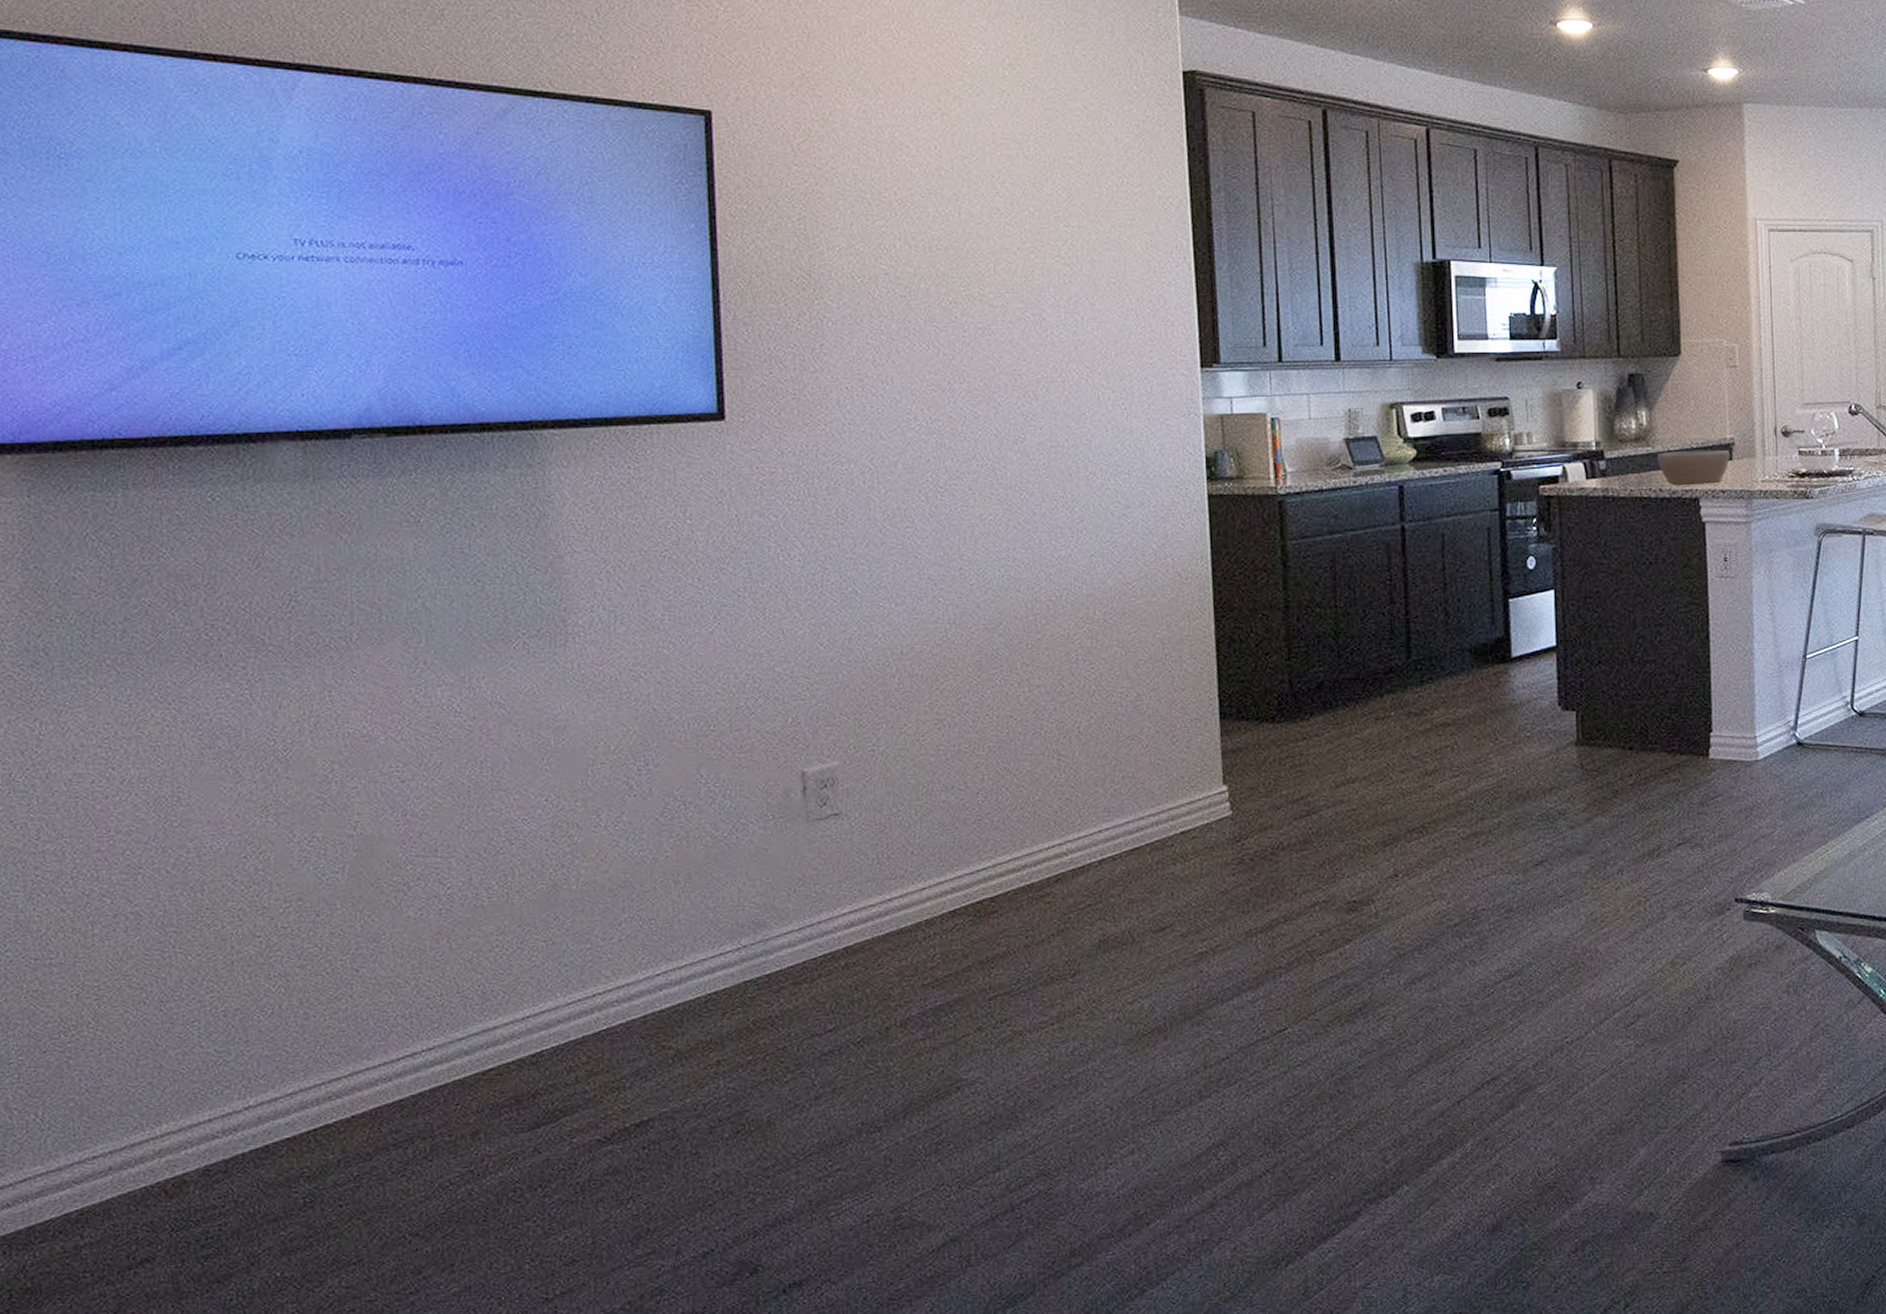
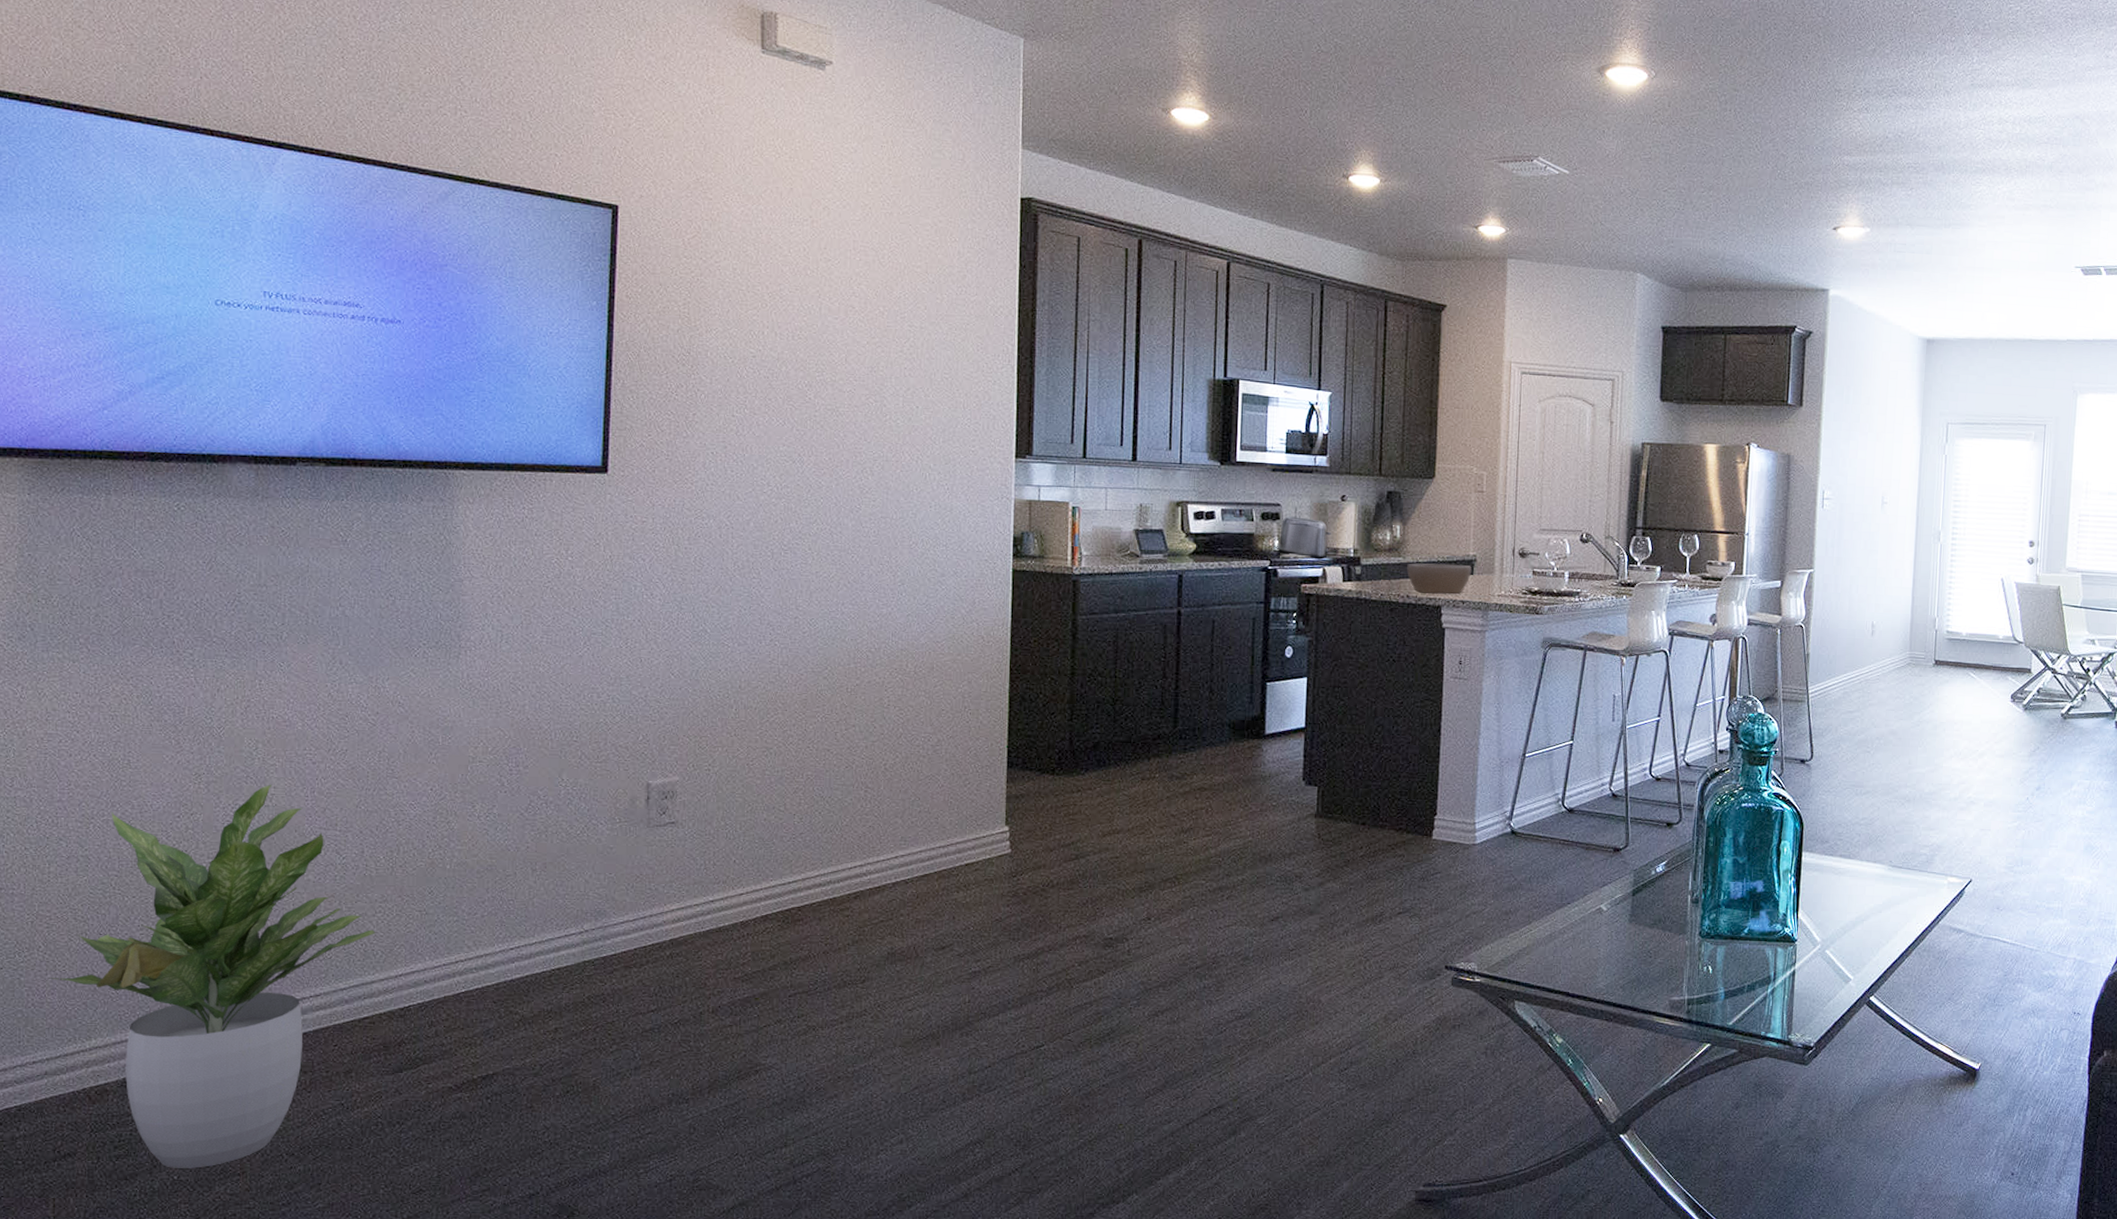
potted plant: none [103,810,495,1264] -> present [49,784,376,1169]
toaster: none [1502,410,1569,458] -> present [1271,516,1331,561]

